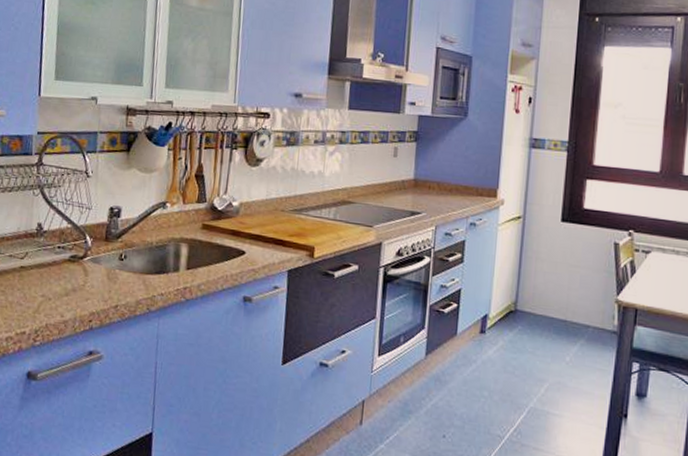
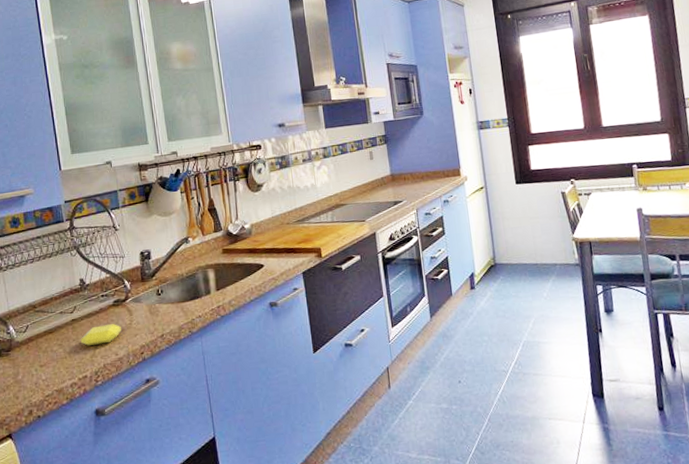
soap bar: none [25,279,73,302] -> present [80,324,121,347]

